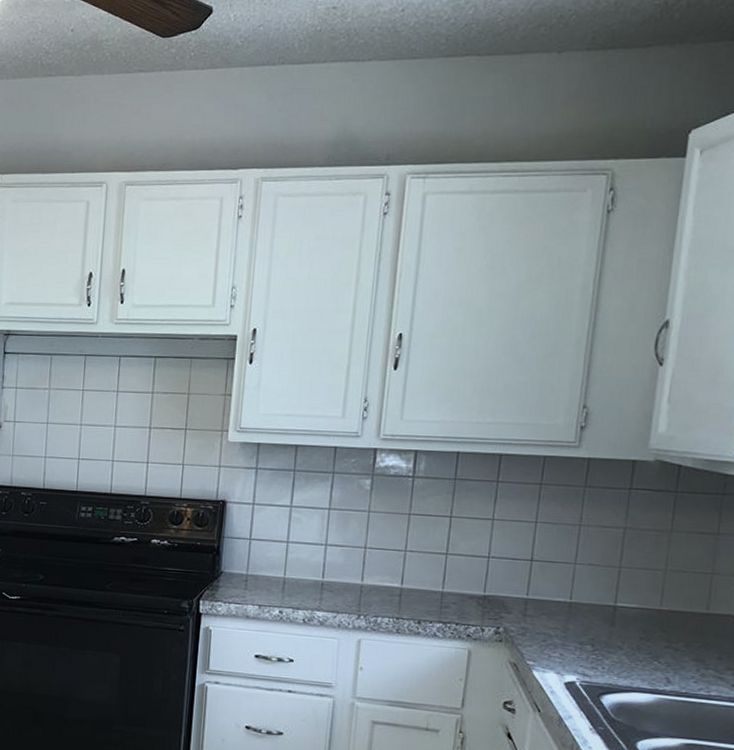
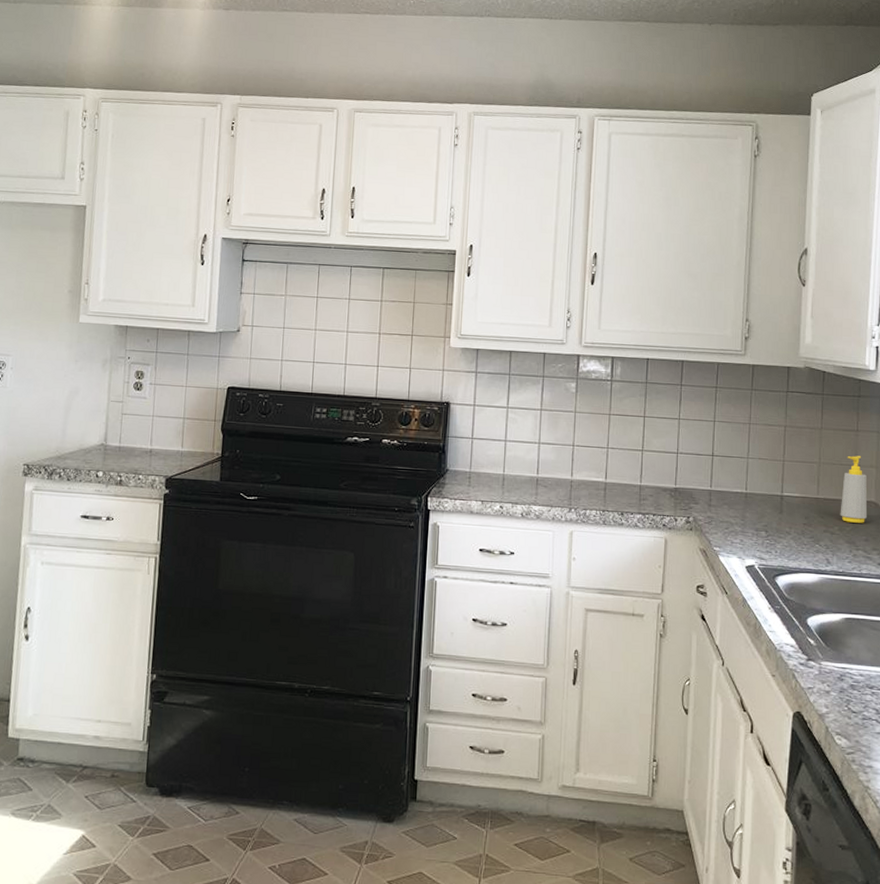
soap bottle: none [687,562,726,639] -> present [840,455,868,523]

